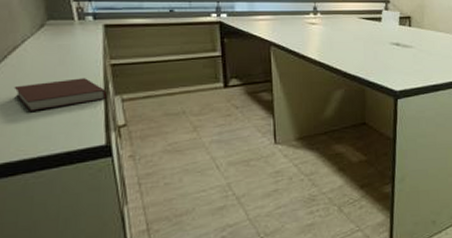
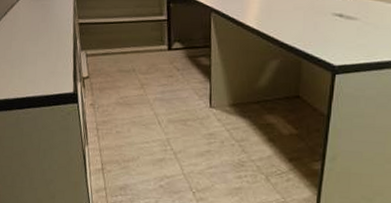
notebook: present [14,78,107,111] -> none [11,34,76,59]

